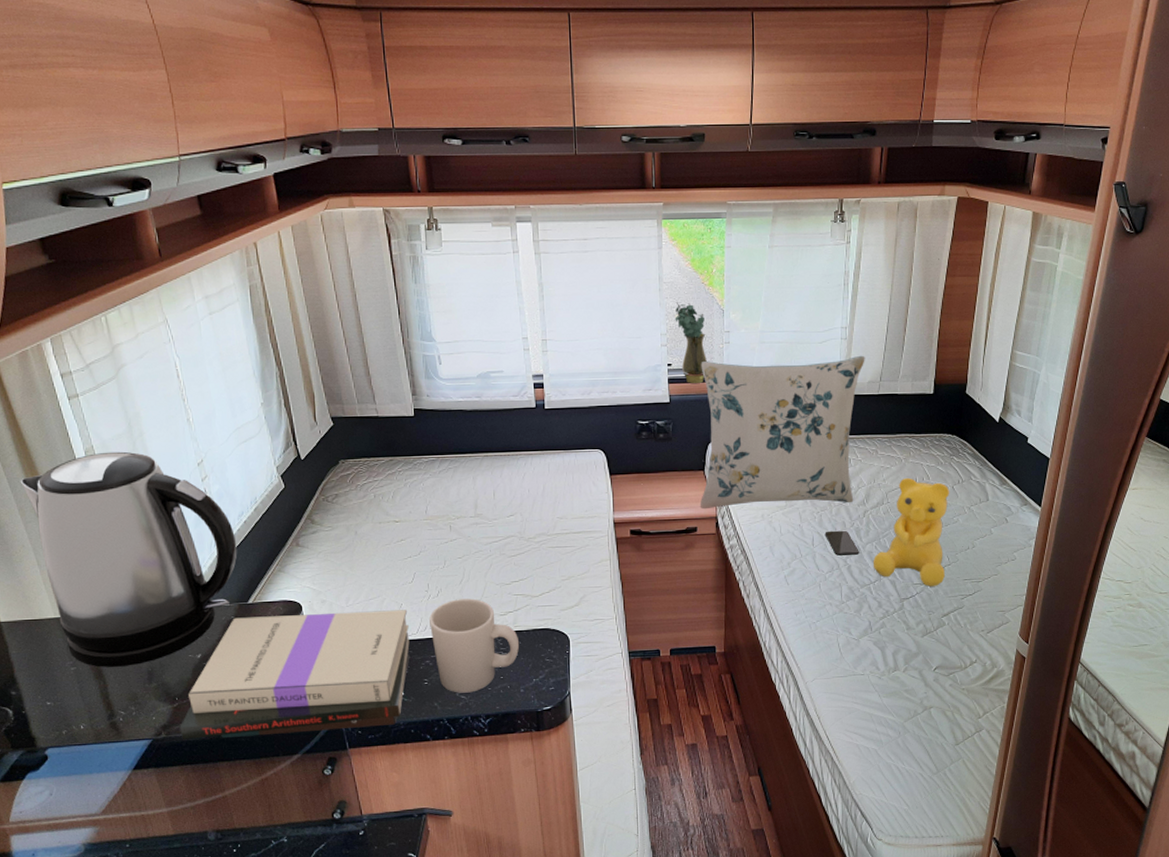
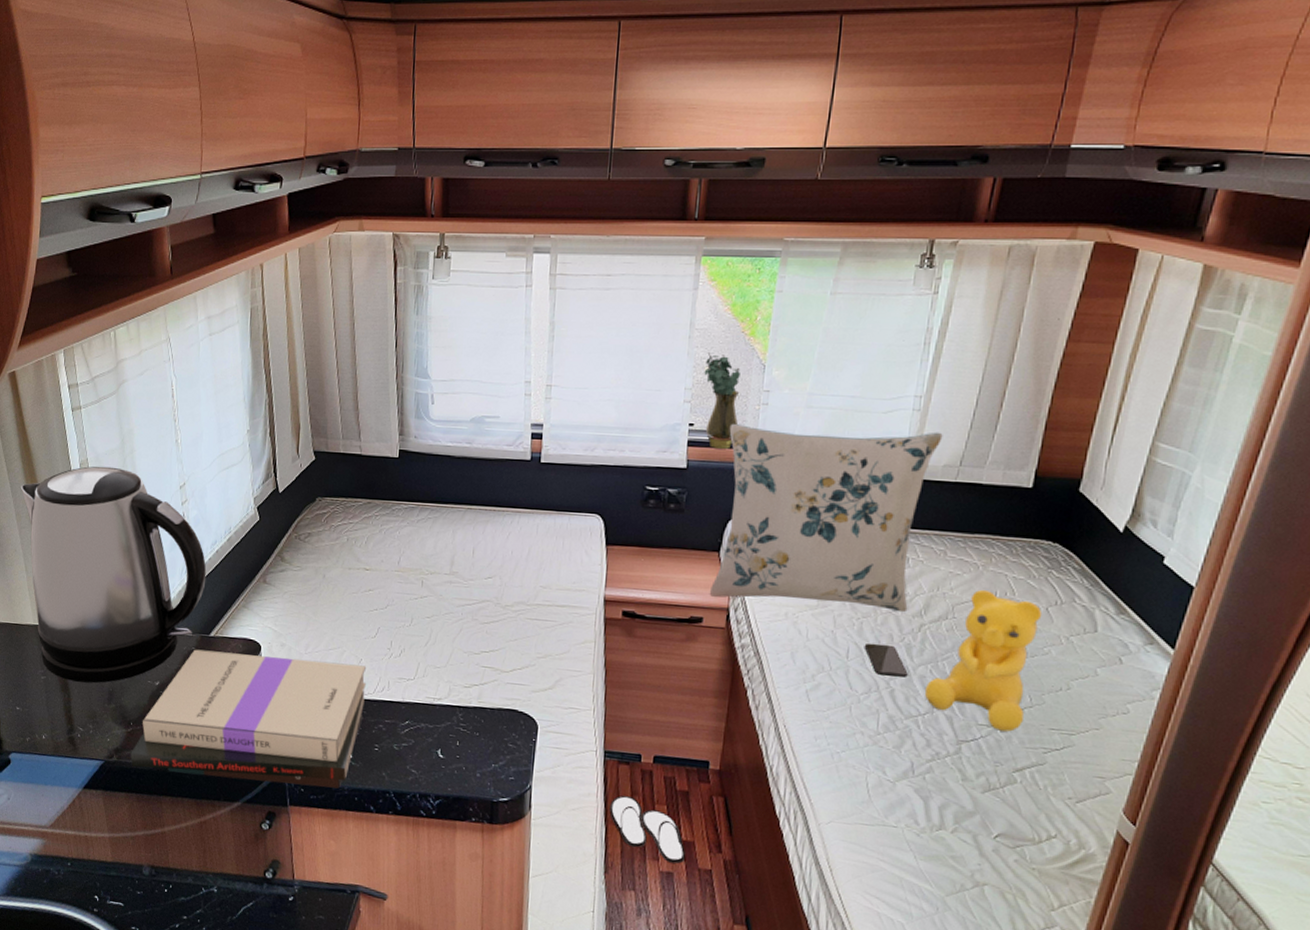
mug: present [429,598,520,693] -> none [387,662,482,768]
slippers: none [639,687,705,736] -> present [609,795,685,864]

